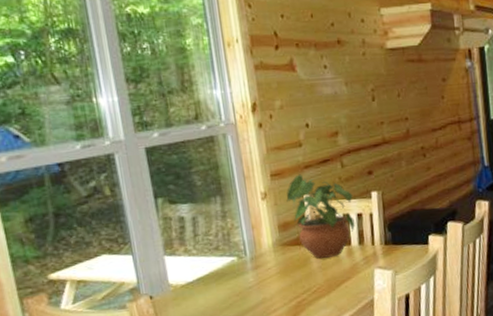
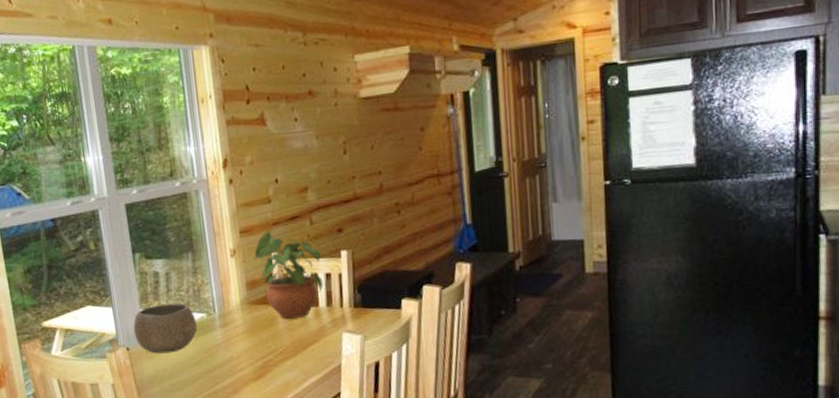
bowl: none [156,248,228,301] -> present [133,303,198,354]

